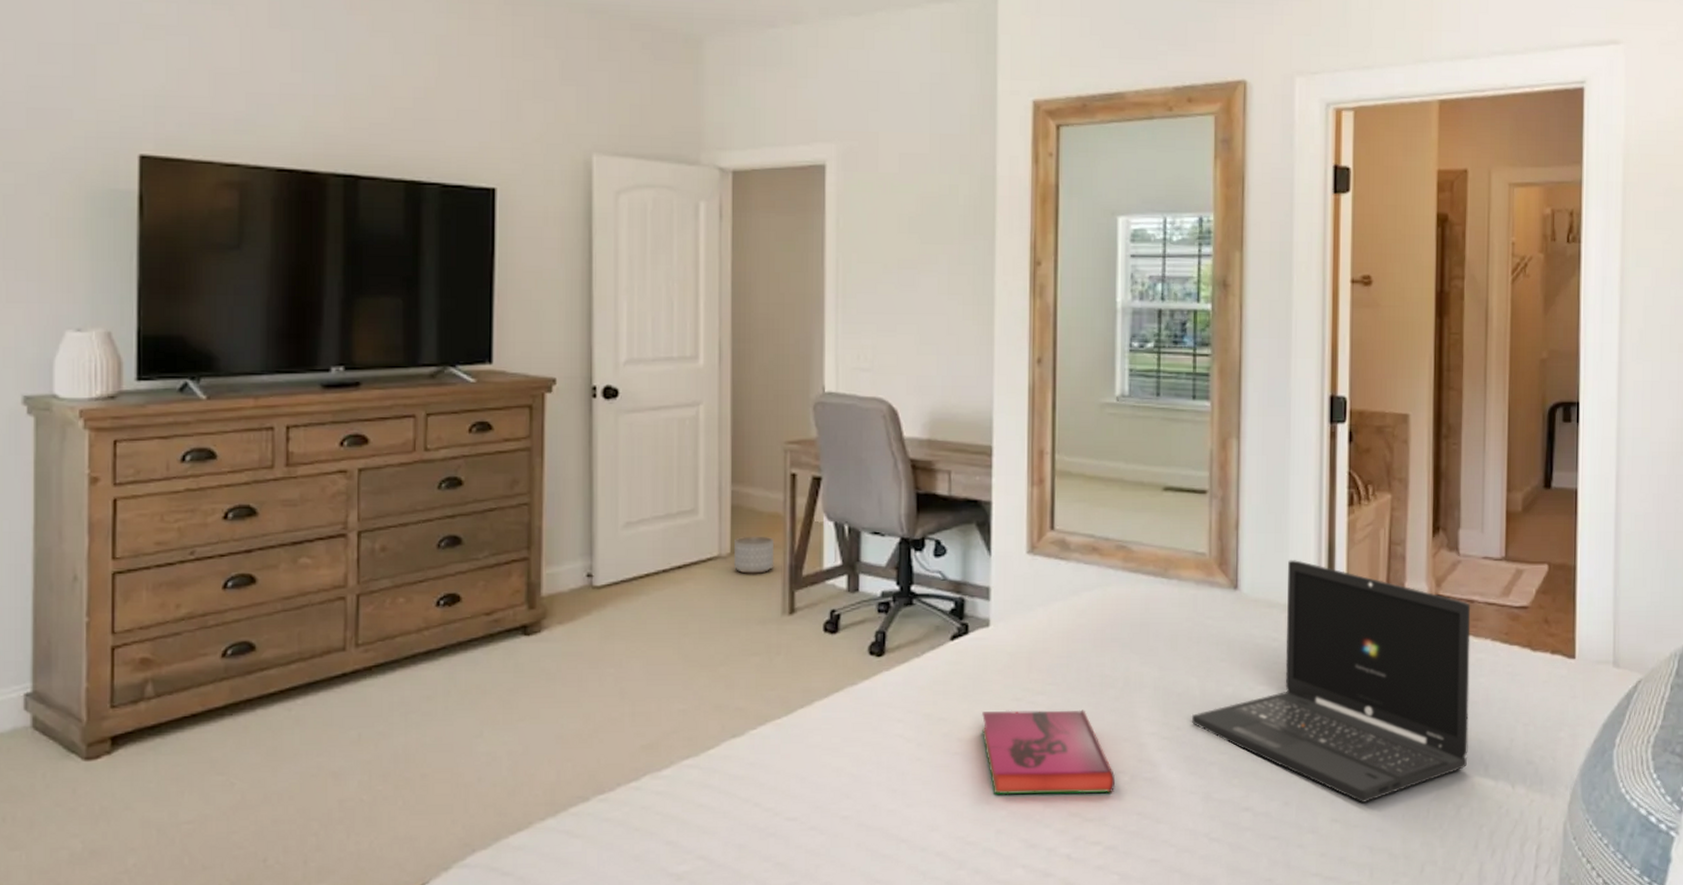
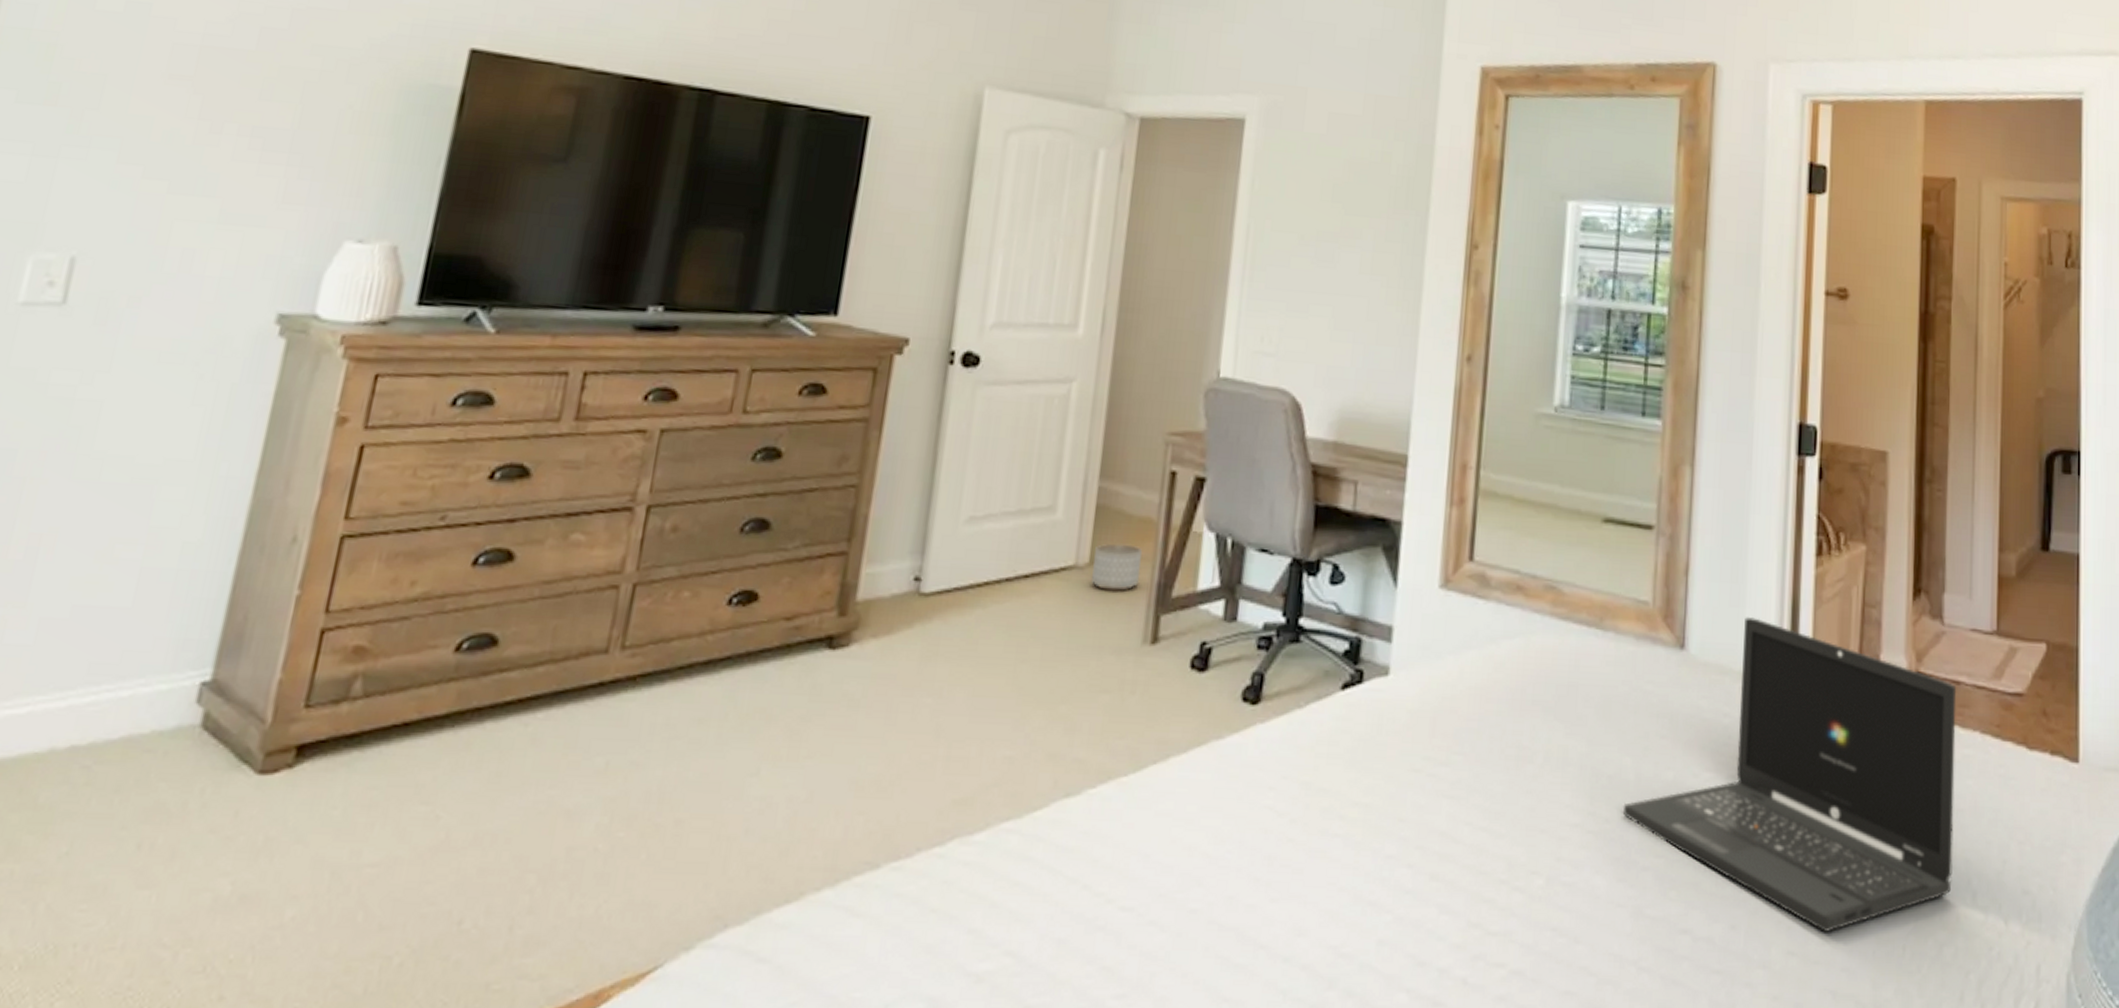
hardback book: present [981,710,1116,795] -> none [1369,783,1528,900]

